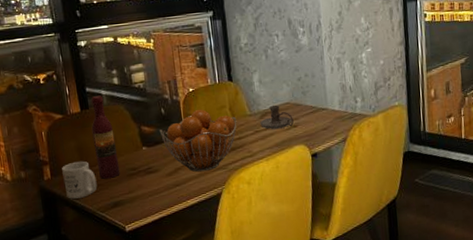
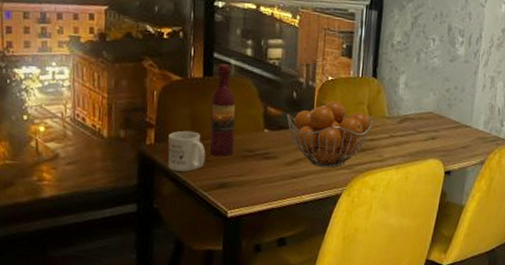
candle holder: present [260,104,294,130] -> none [397,111,434,138]

